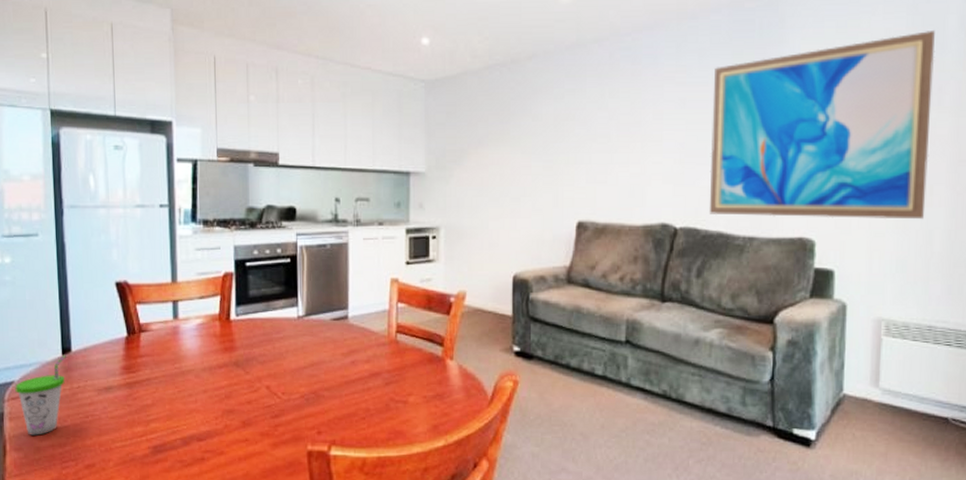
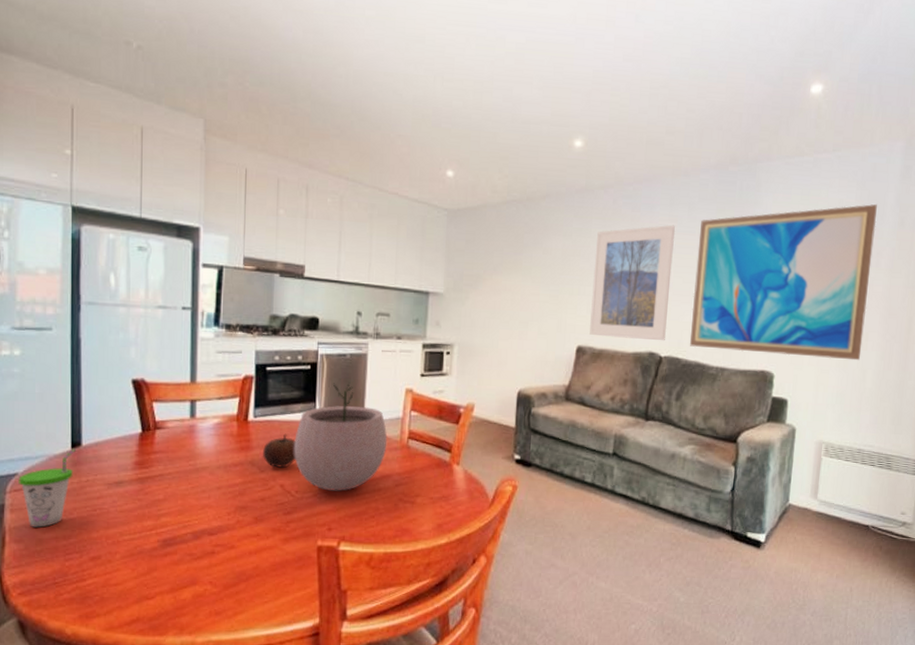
fruit: none [247,332,281,368] -> present [263,433,296,468]
plant pot: none [278,275,375,392] -> present [294,382,388,491]
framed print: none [591,76,684,210] -> present [590,225,675,341]

